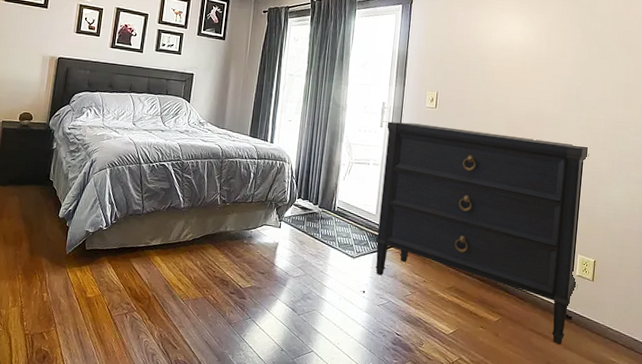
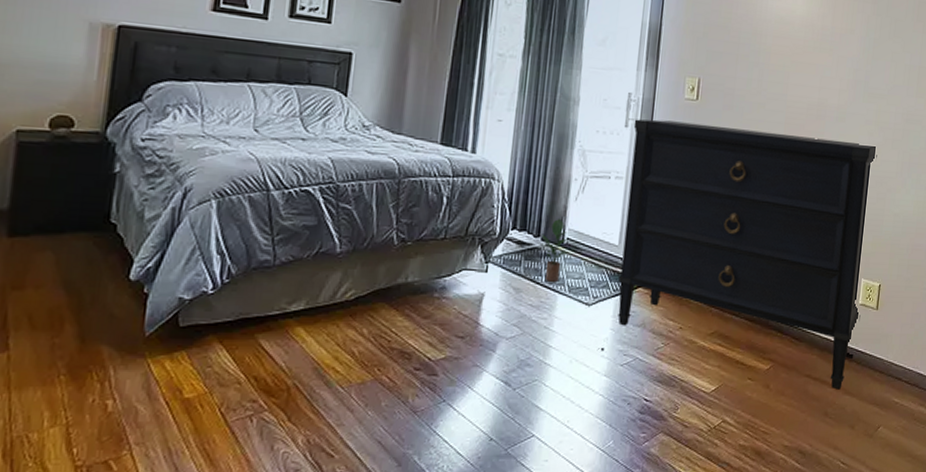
potted plant: none [319,193,338,239] -> present [541,219,568,282]

